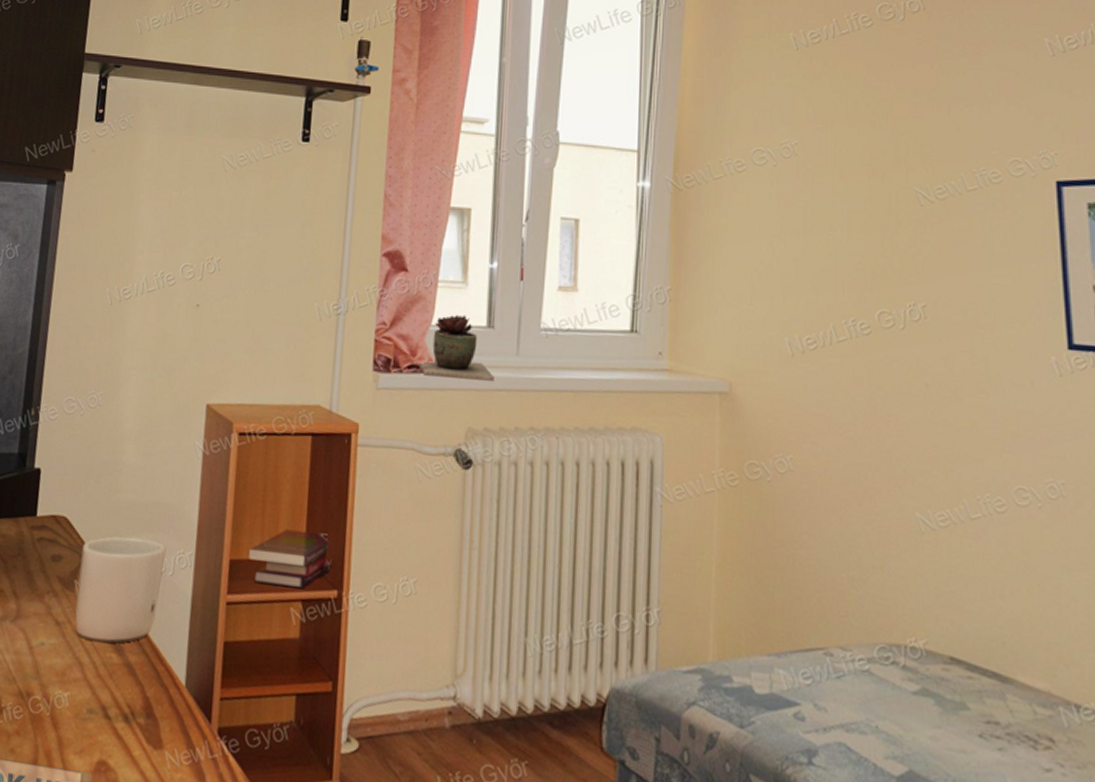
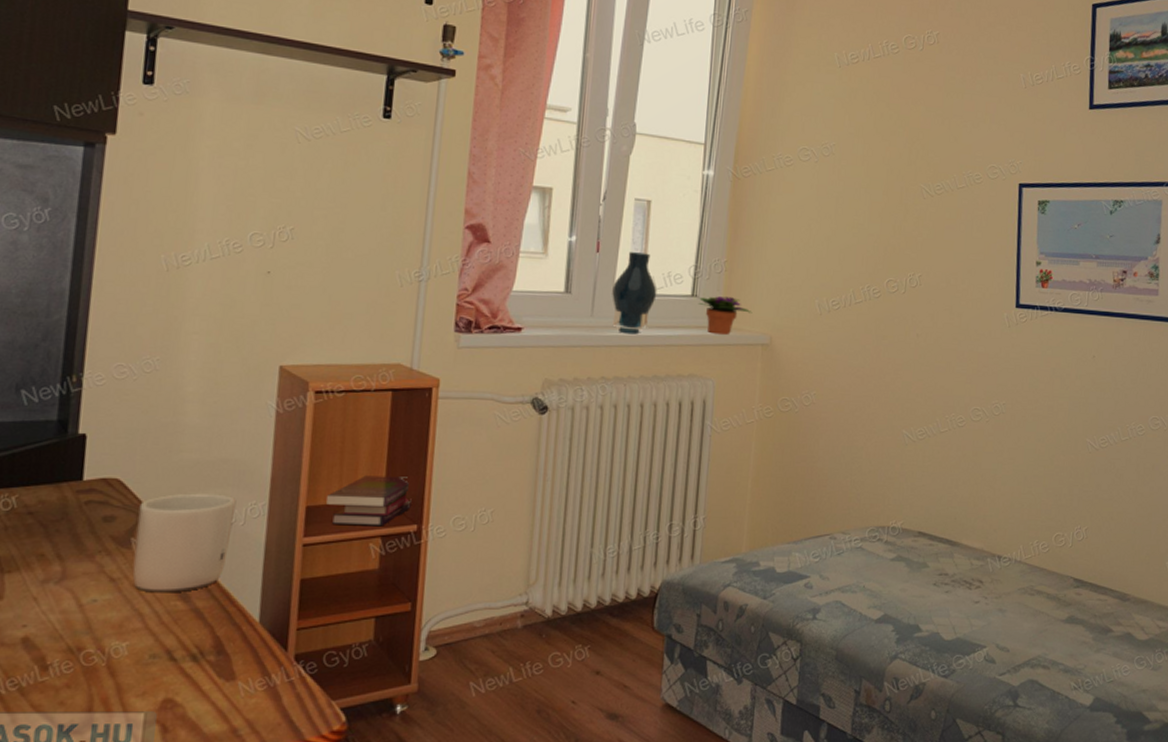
succulent plant: present [416,314,494,381] -> none [497,281,570,339]
vase: none [539,280,590,378] -> present [612,252,657,335]
potted flower: none [638,332,706,381] -> present [698,296,753,336]

